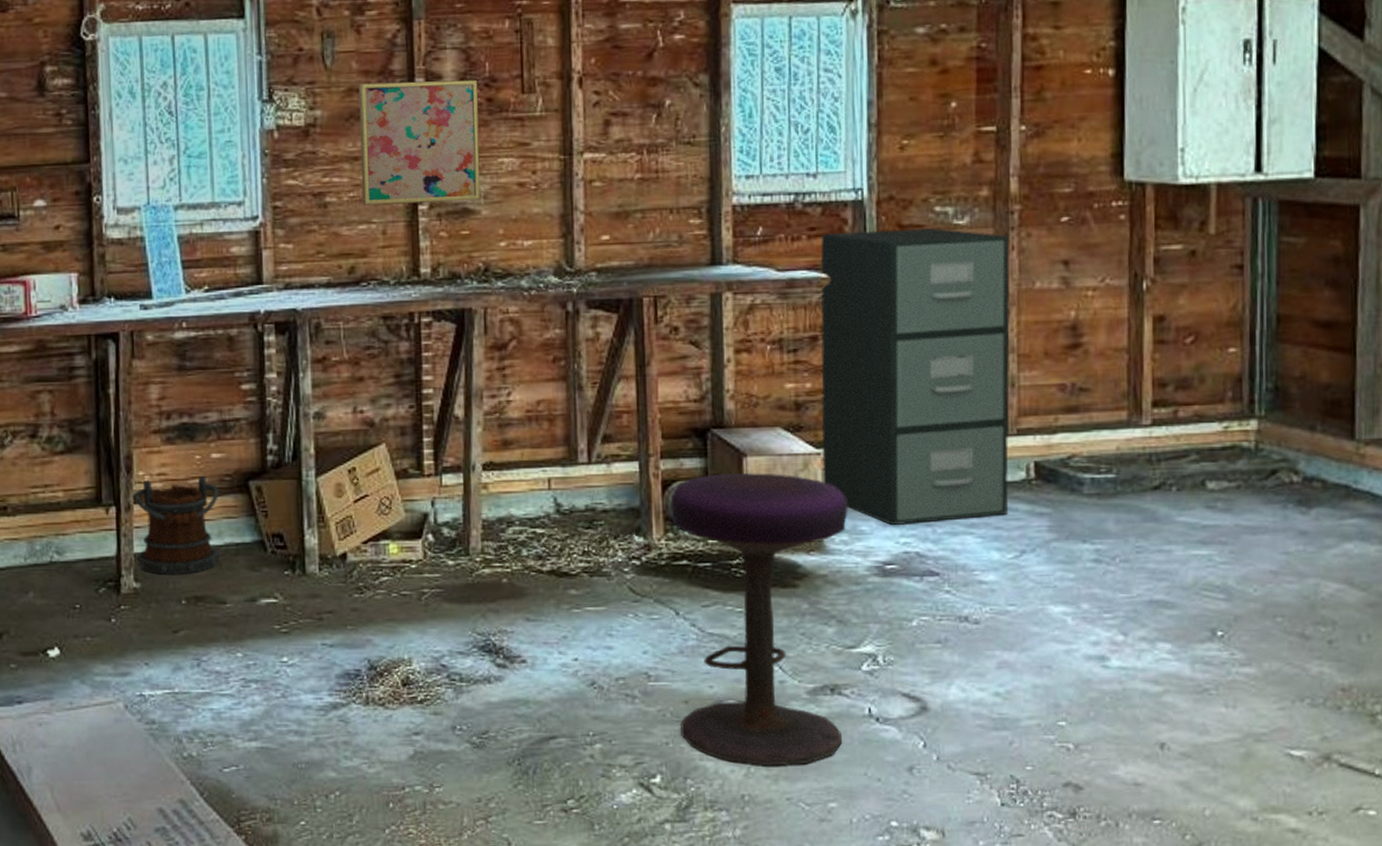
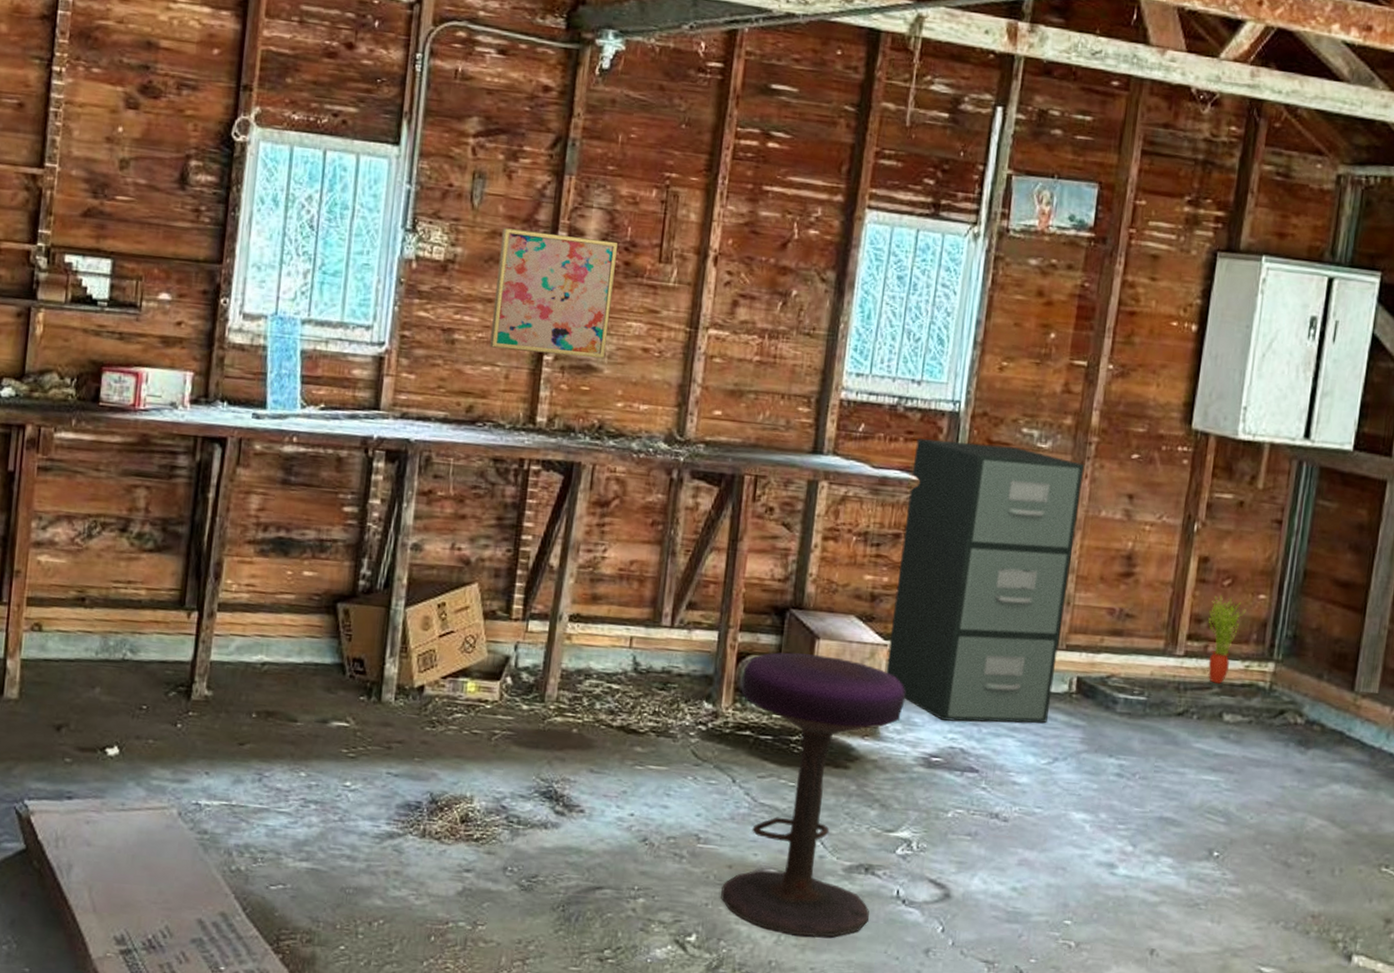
bucket: present [134,475,221,576] -> none [212,589,306,688]
potted plant: none [1174,353,1216,450] -> present [1207,594,1247,684]

